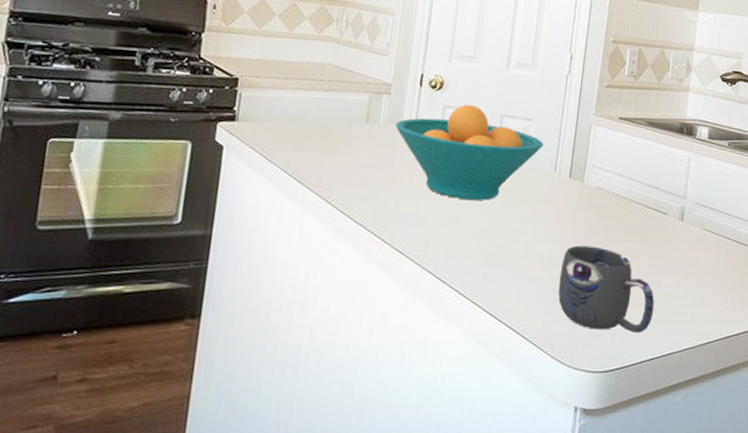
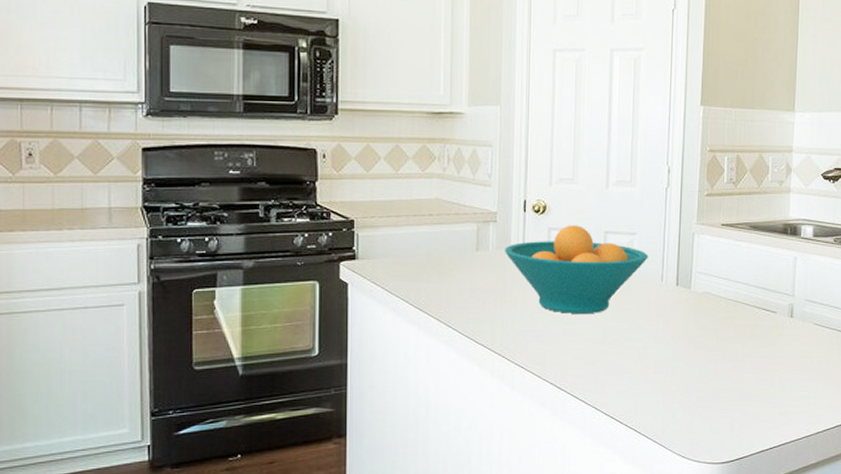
mug: present [558,245,655,333] -> none [674,348,770,425]

